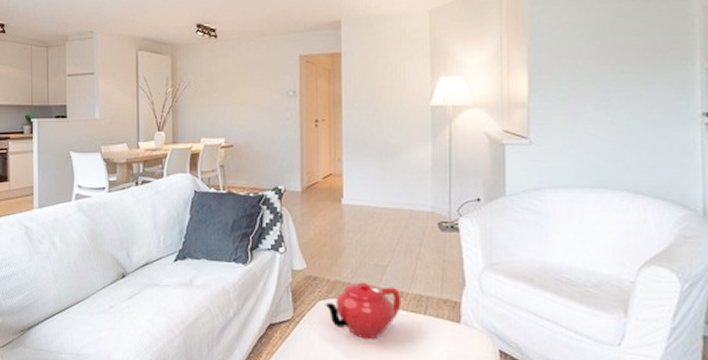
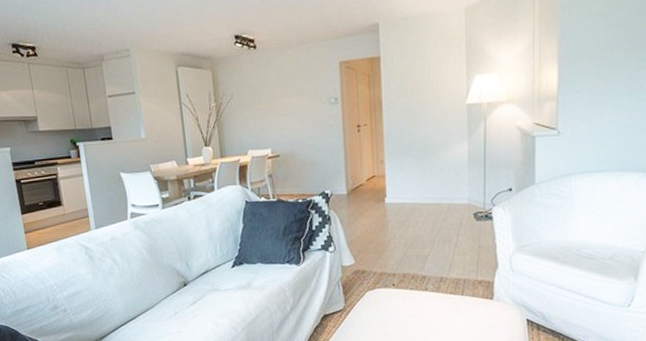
teapot: present [325,282,402,340] -> none [373,272,441,321]

